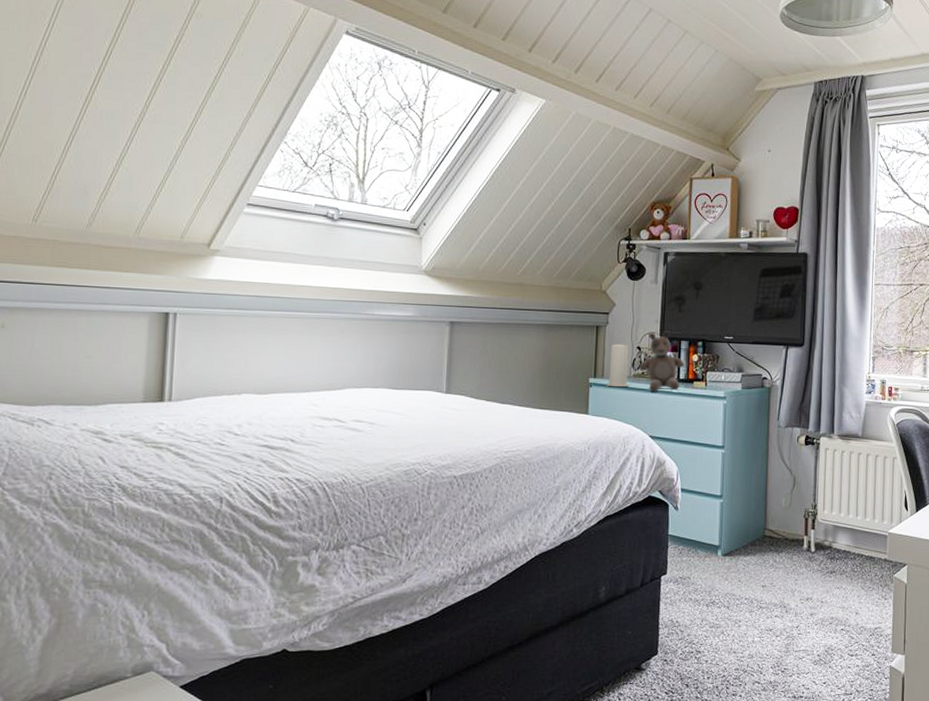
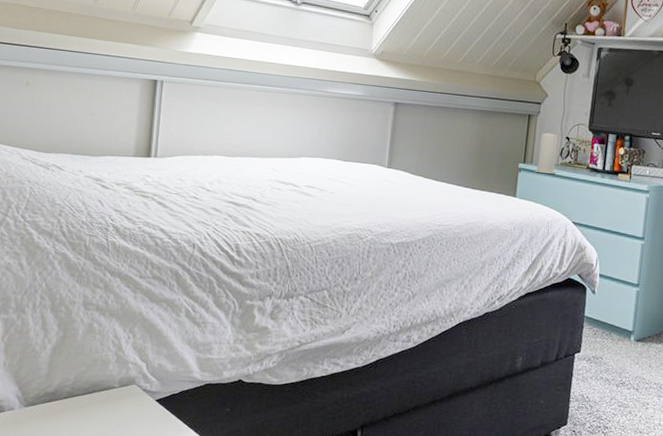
stuffed animal: present [639,331,685,393] -> none [566,123,611,182]

